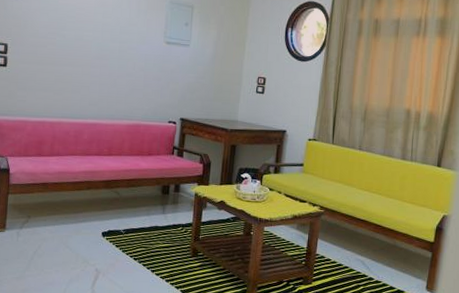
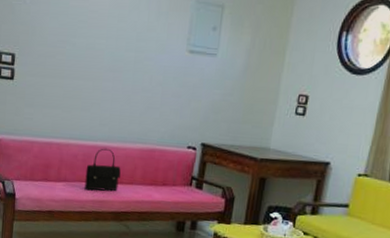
handbag: none [77,125,110,163] -> present [84,148,121,191]

